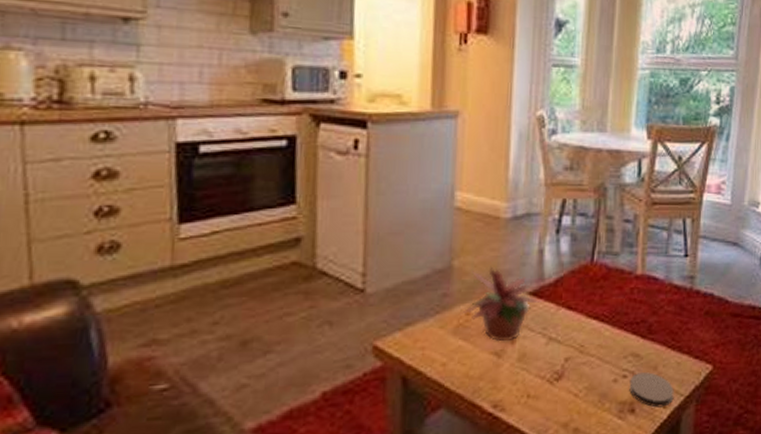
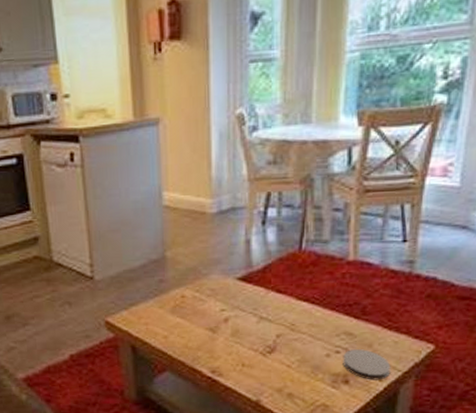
potted plant: present [460,267,542,342] -> none [176,257,251,320]

